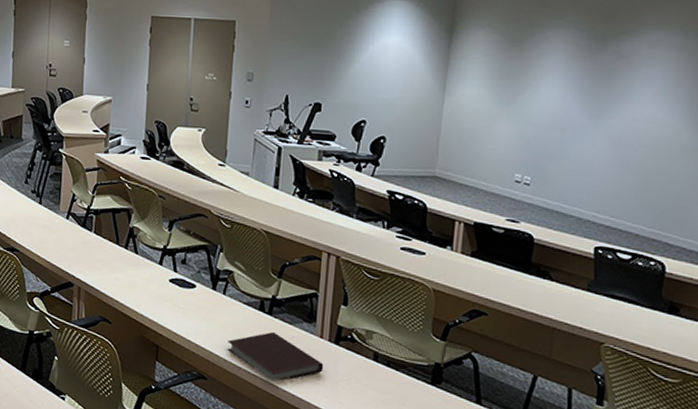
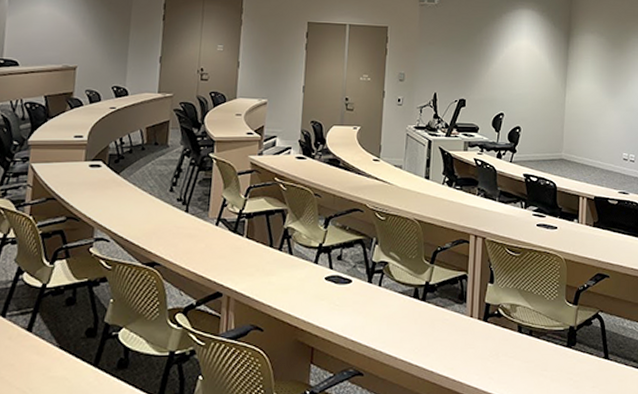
notebook: present [227,331,324,381] -> none [383,317,474,367]

